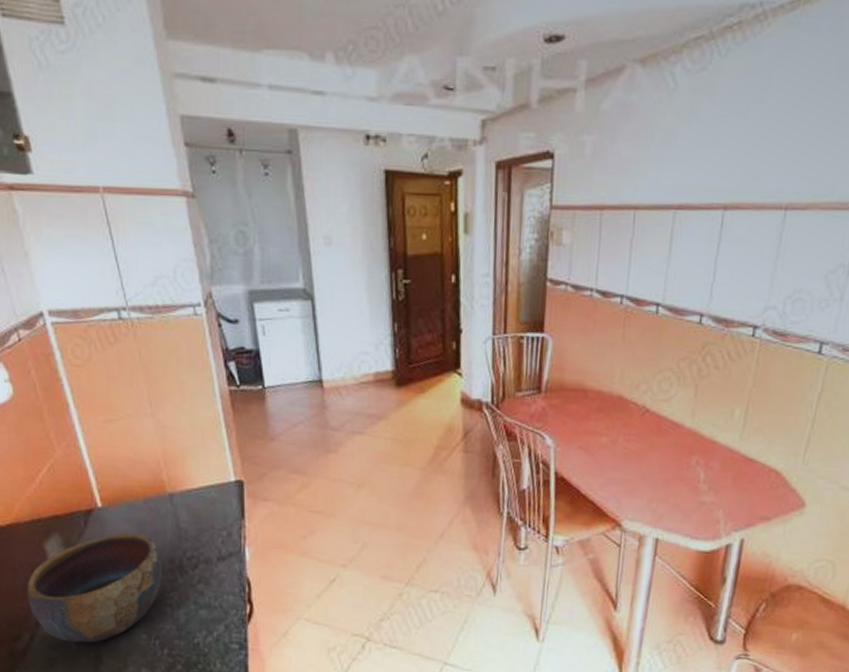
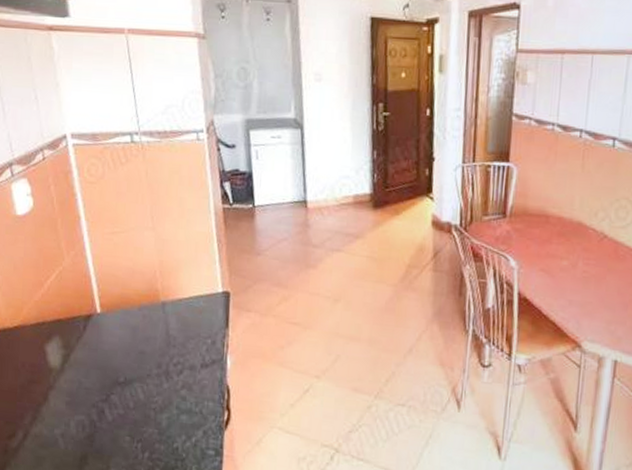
bowl: present [27,532,162,643] -> none [25,338,150,444]

